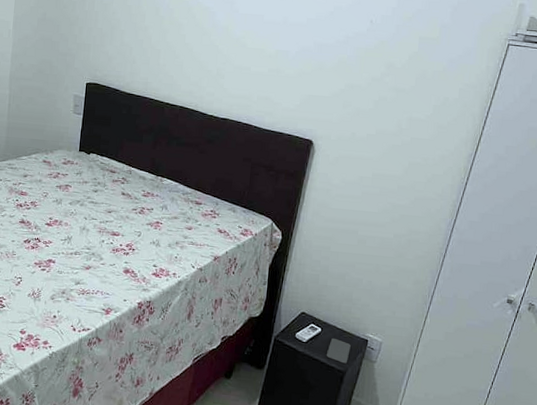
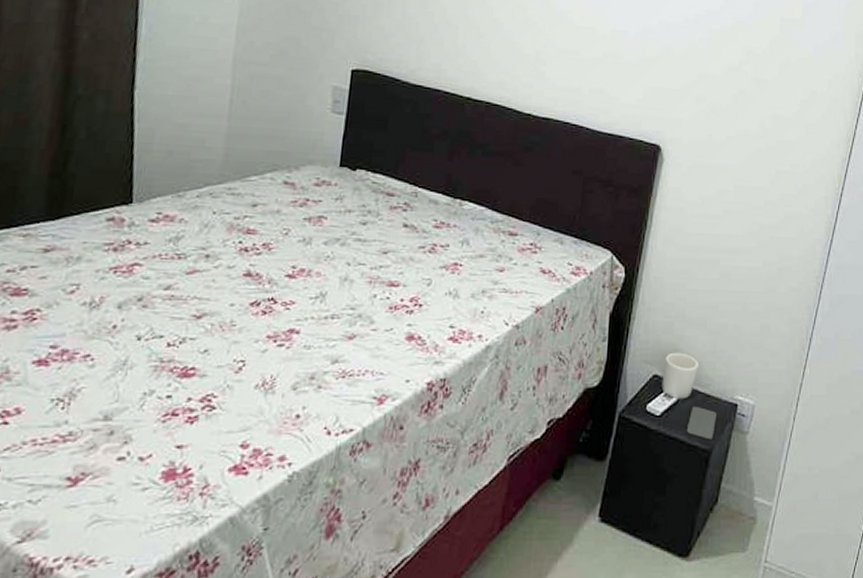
mug: none [308,297,338,332] -> present [661,352,698,399]

